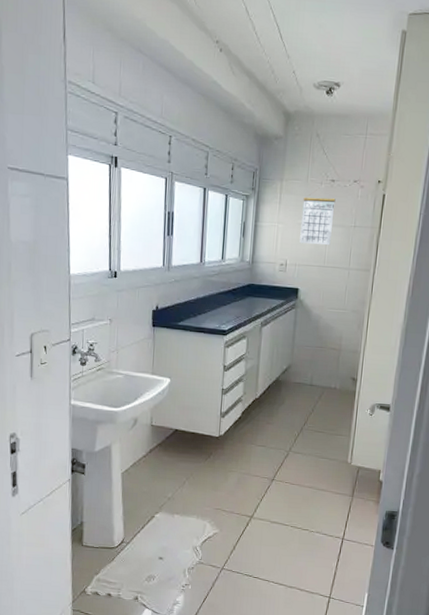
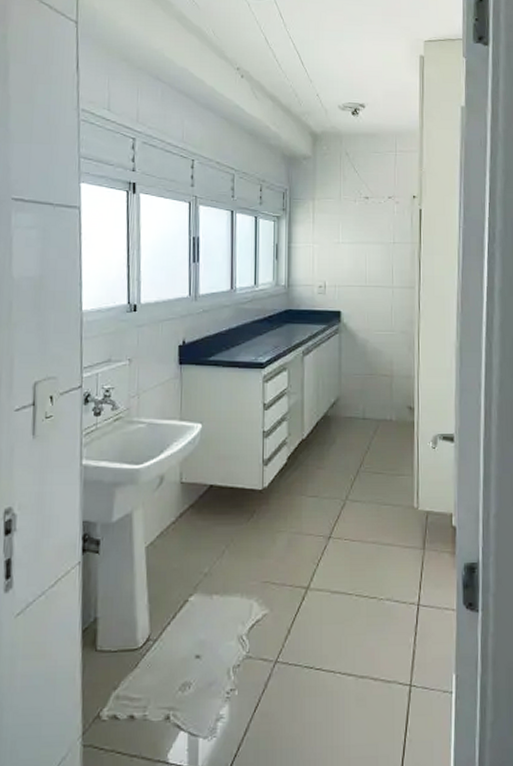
calendar: present [299,194,336,246] -> none [337,212,371,264]

